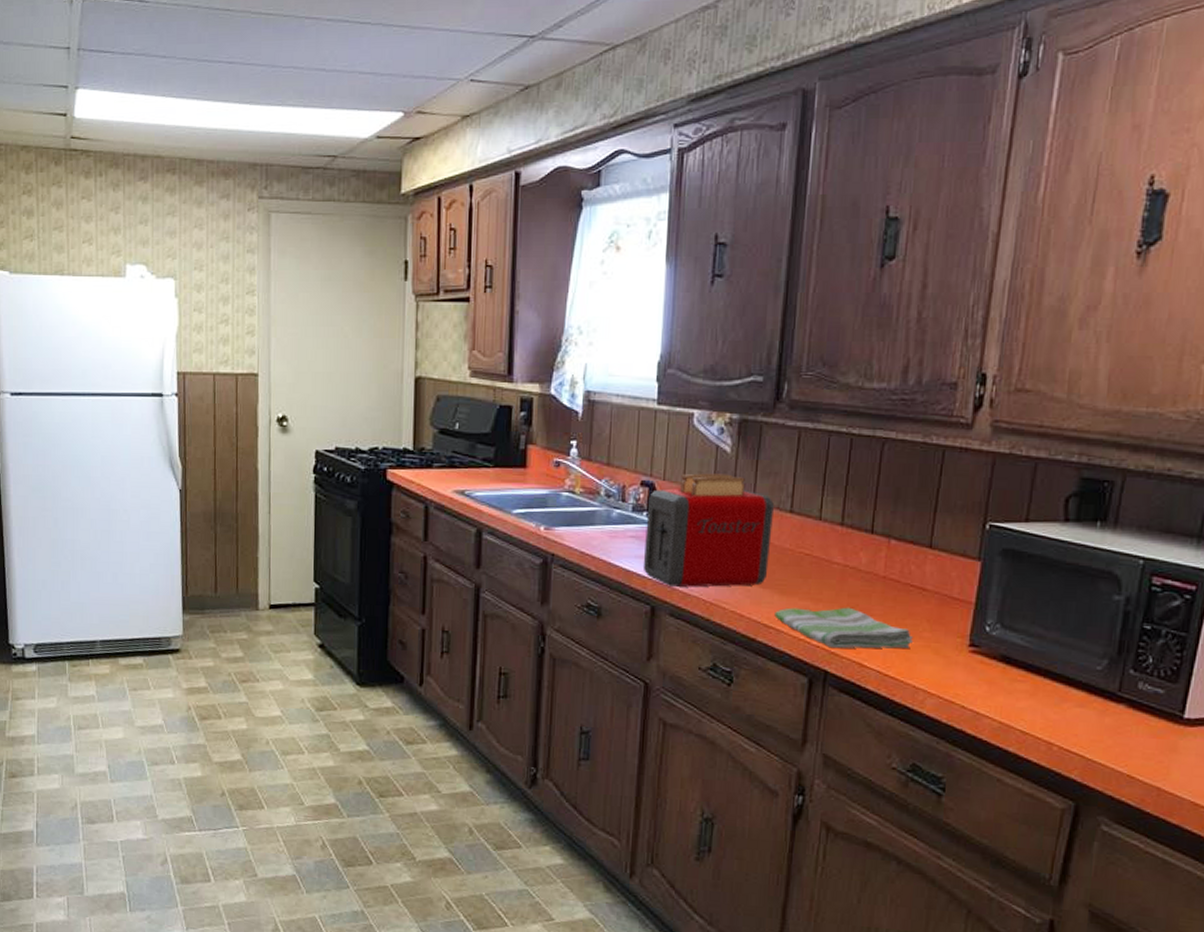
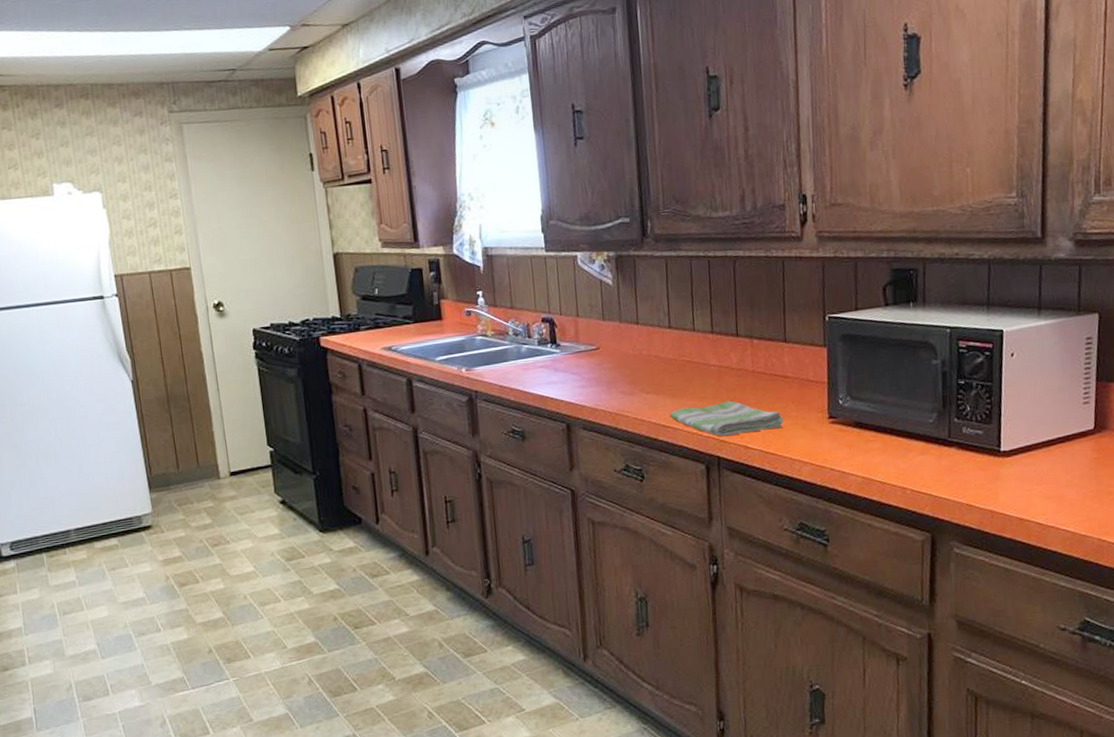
toaster: present [642,473,774,587] -> none [550,302,659,405]

